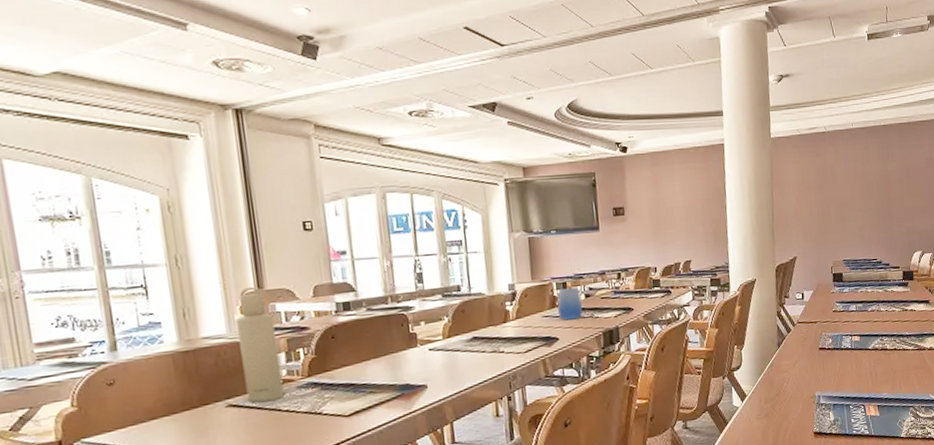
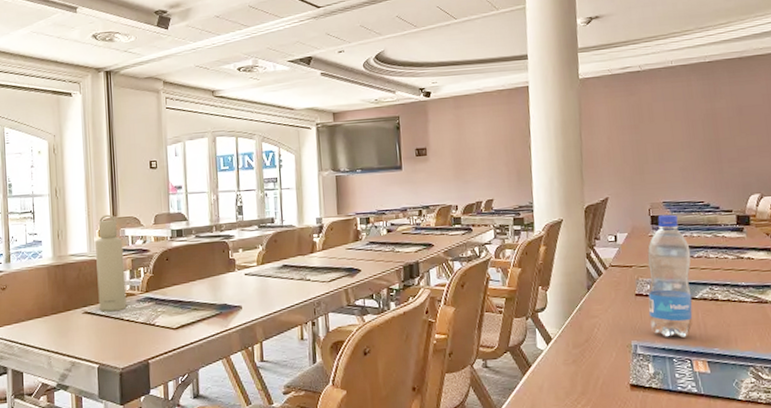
cup: present [557,287,583,321] -> none [361,222,385,254]
bottle: none [829,271,866,388] -> present [647,214,693,339]

